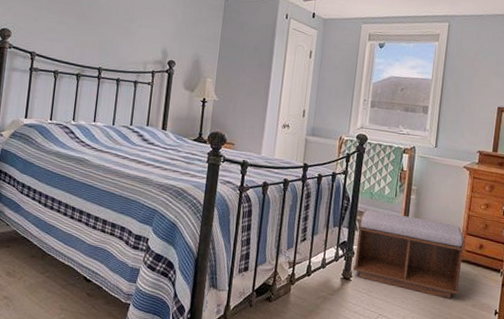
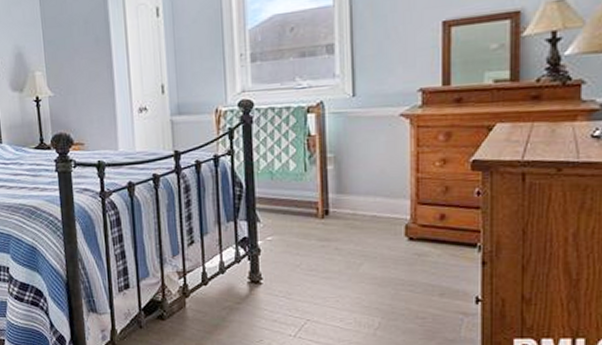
bench: present [353,209,466,299] -> none [258,193,418,290]

